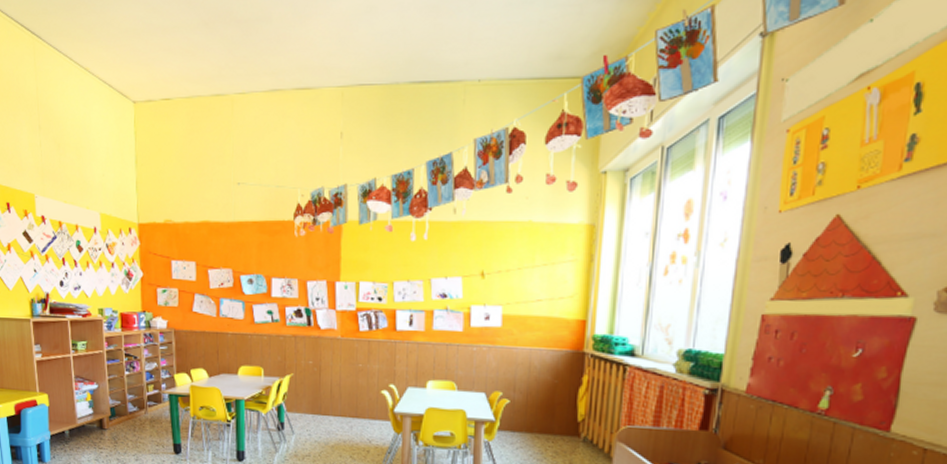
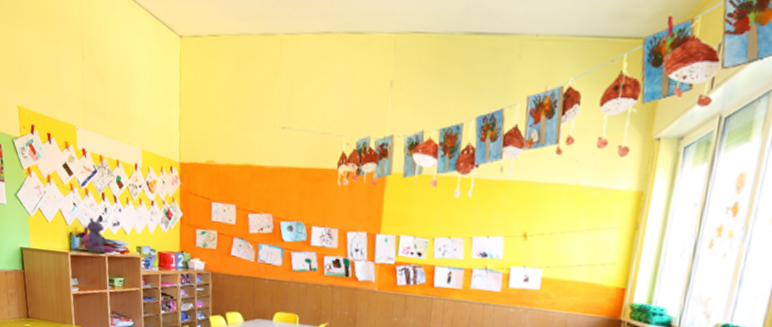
toy: none [43,283,75,318] -> present [81,217,113,253]

